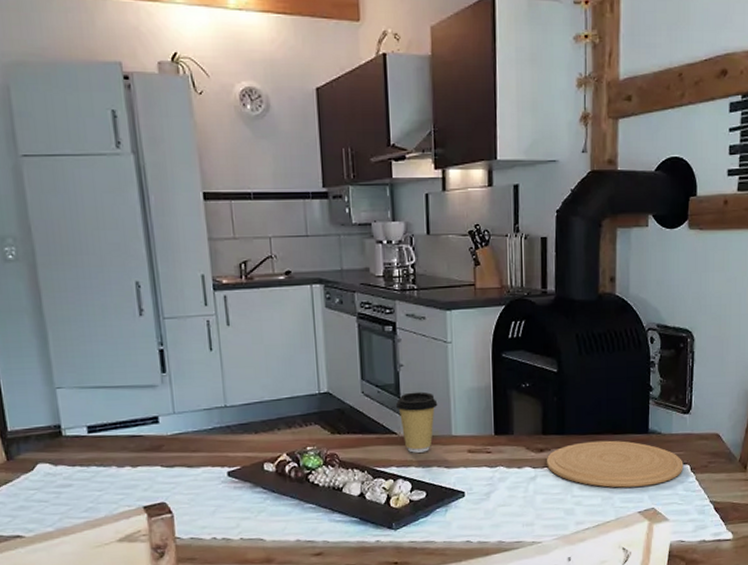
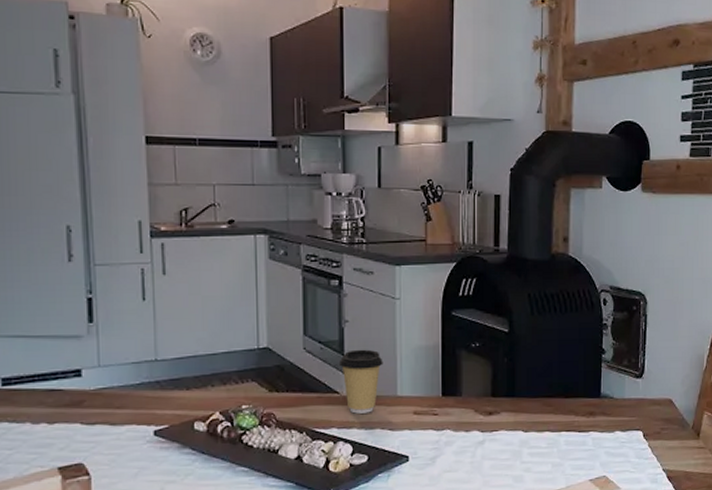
plate: present [546,440,684,488] -> none [495,404,636,454]

